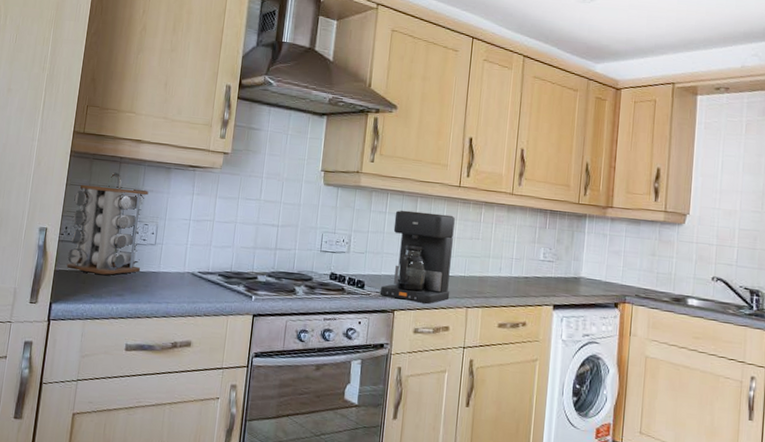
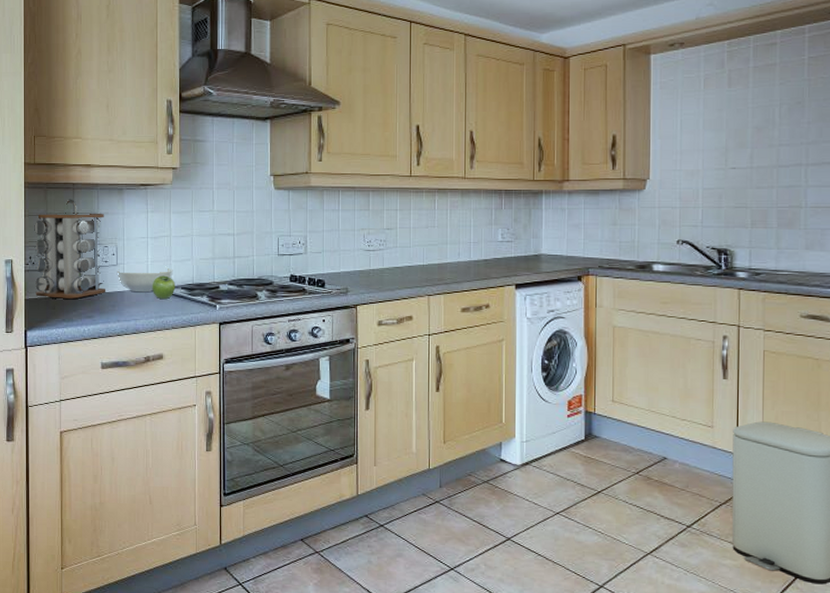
bowl: none [154,249,212,277] -> present [117,267,173,293]
fruit: none [188,259,213,285] -> present [152,275,176,300]
coffee maker: present [379,210,455,305] -> none [340,206,411,297]

